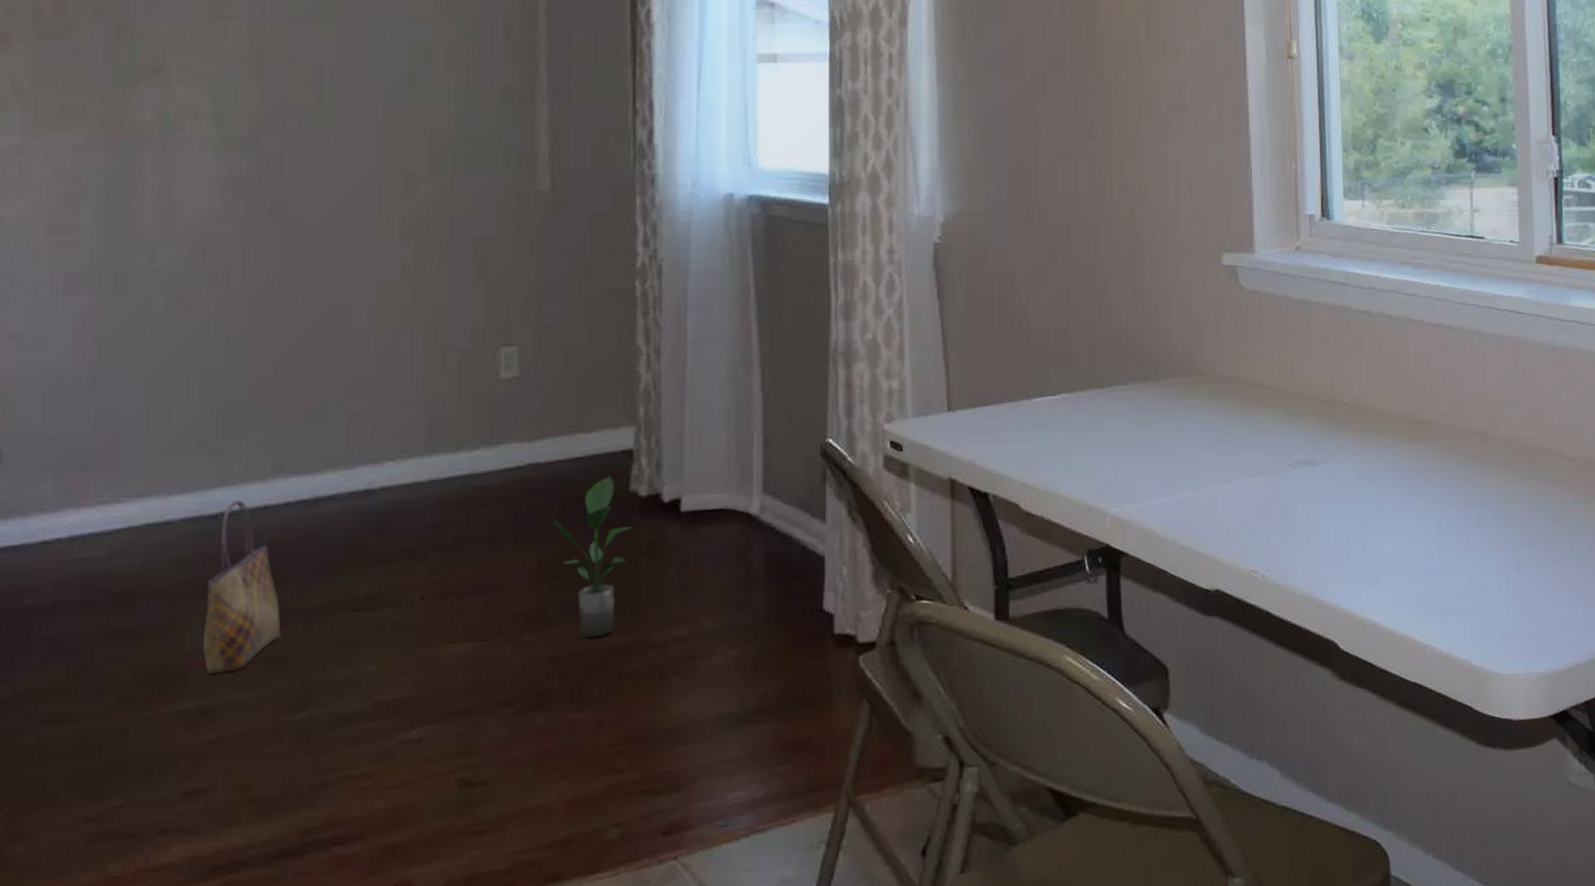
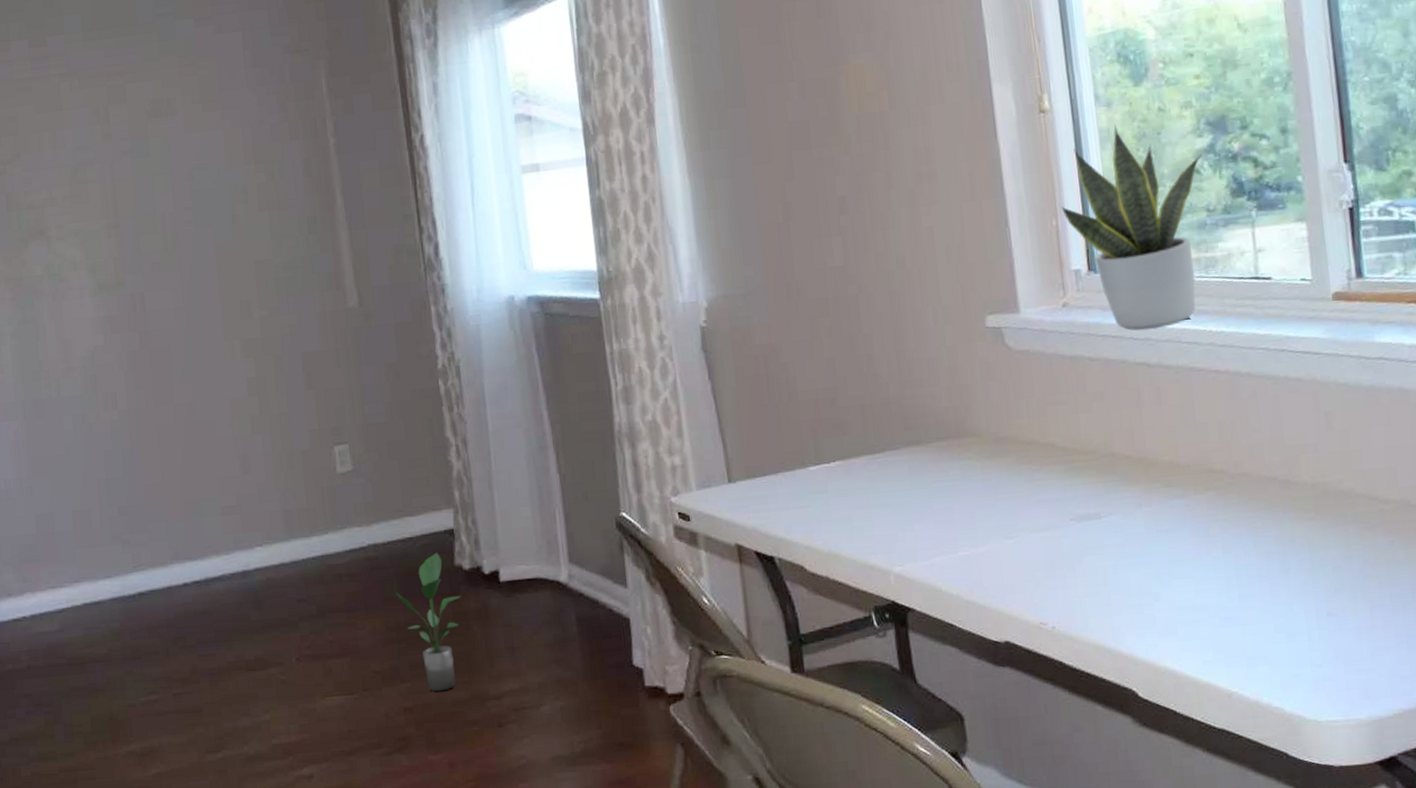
tote bag: present [203,500,281,674] -> none [135,582,195,722]
potted plant: none [1300,76,1431,280] -> present [1060,123,1202,331]

